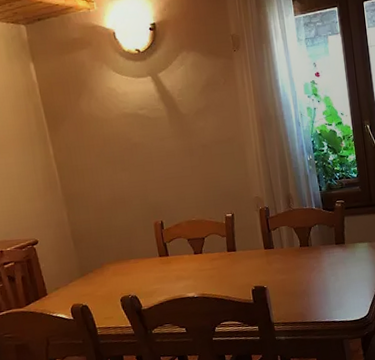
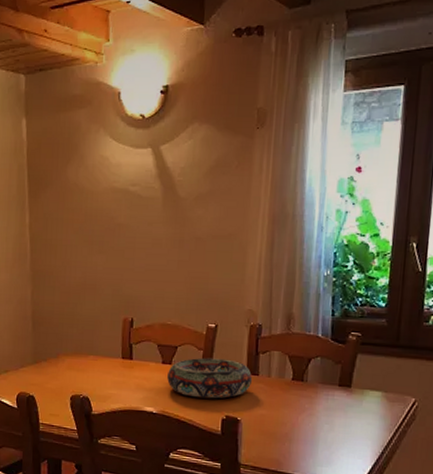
decorative bowl: none [200,240,269,277] -> present [167,357,252,399]

